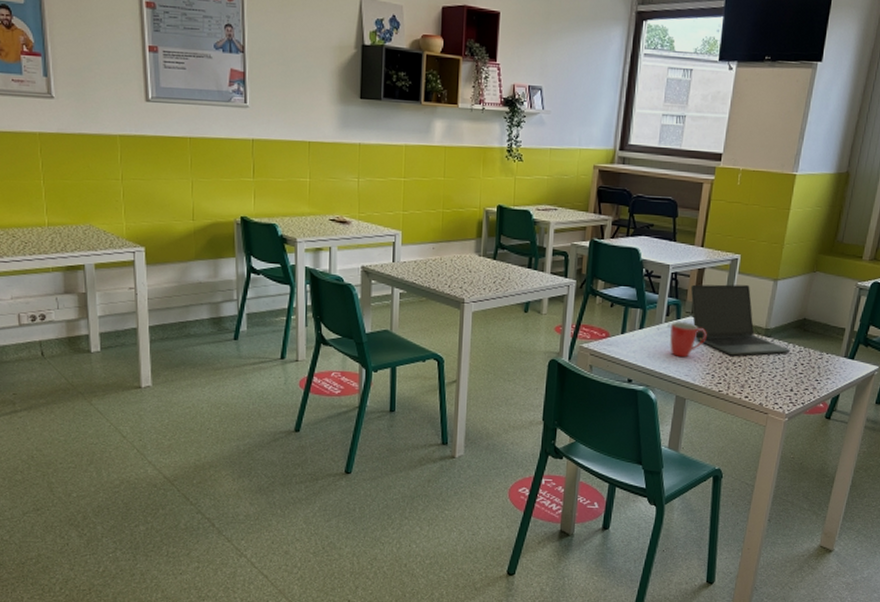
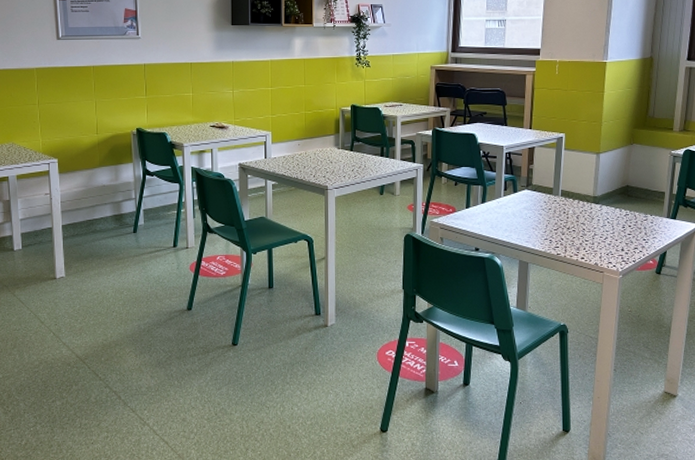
mug: present [670,322,707,358] -> none [509,195,542,226]
laptop: present [690,284,790,356] -> none [523,160,618,222]

